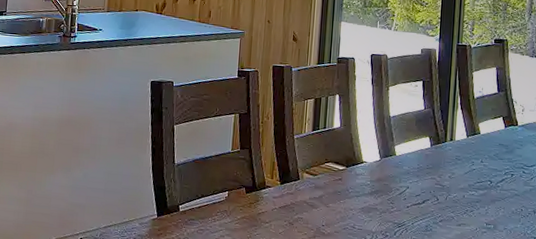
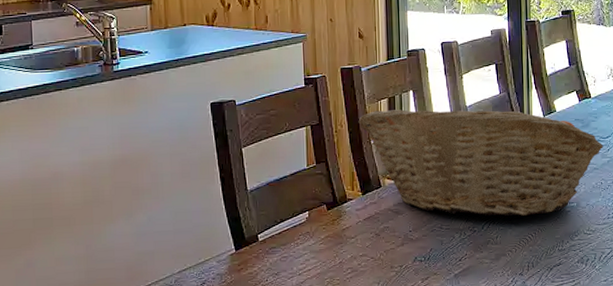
fruit basket: none [284,108,527,231] -> present [358,109,604,216]

